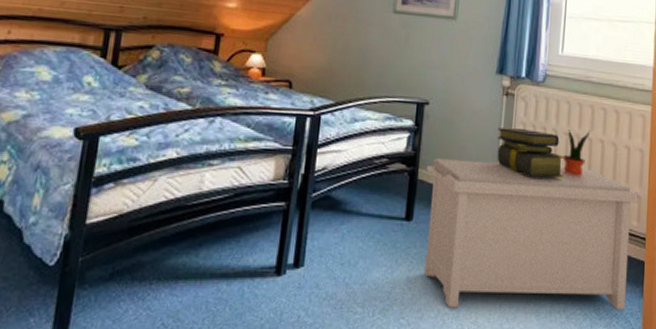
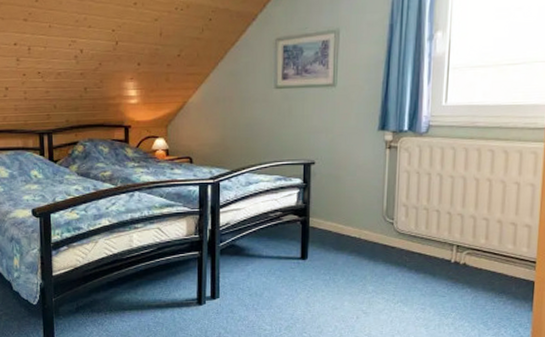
bench: present [424,158,638,310] -> none [316,205,528,324]
stack of books: present [497,128,564,178] -> none [382,175,450,217]
potted plant: present [562,129,591,177] -> none [448,171,478,214]

